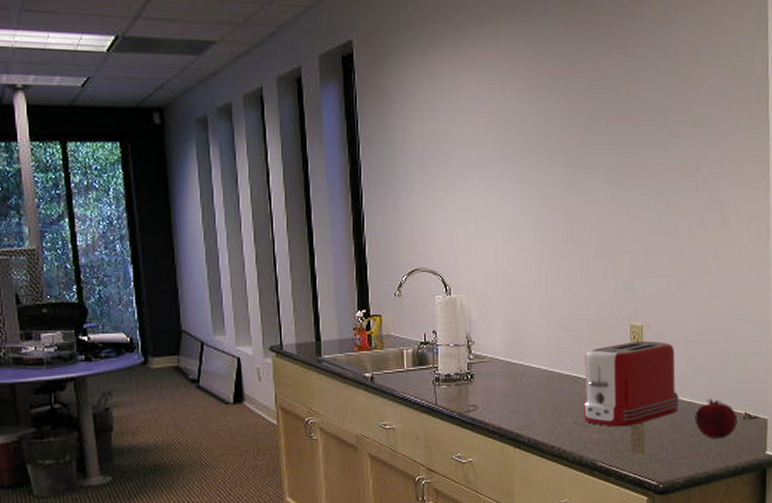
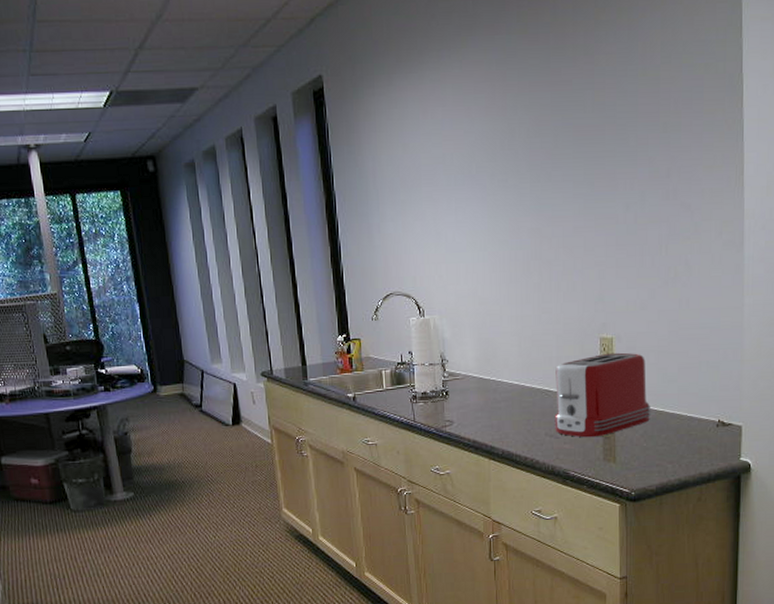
fruit: present [695,398,737,439] -> none [667,407,710,447]

